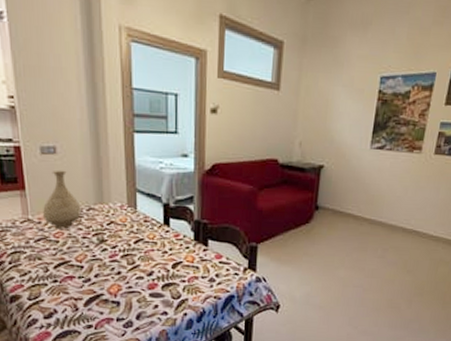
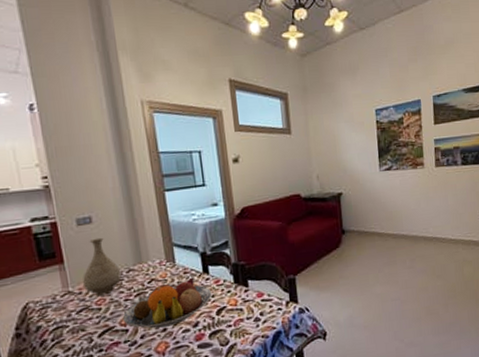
fruit bowl: none [80,227,170,271] -> present [123,277,213,329]

